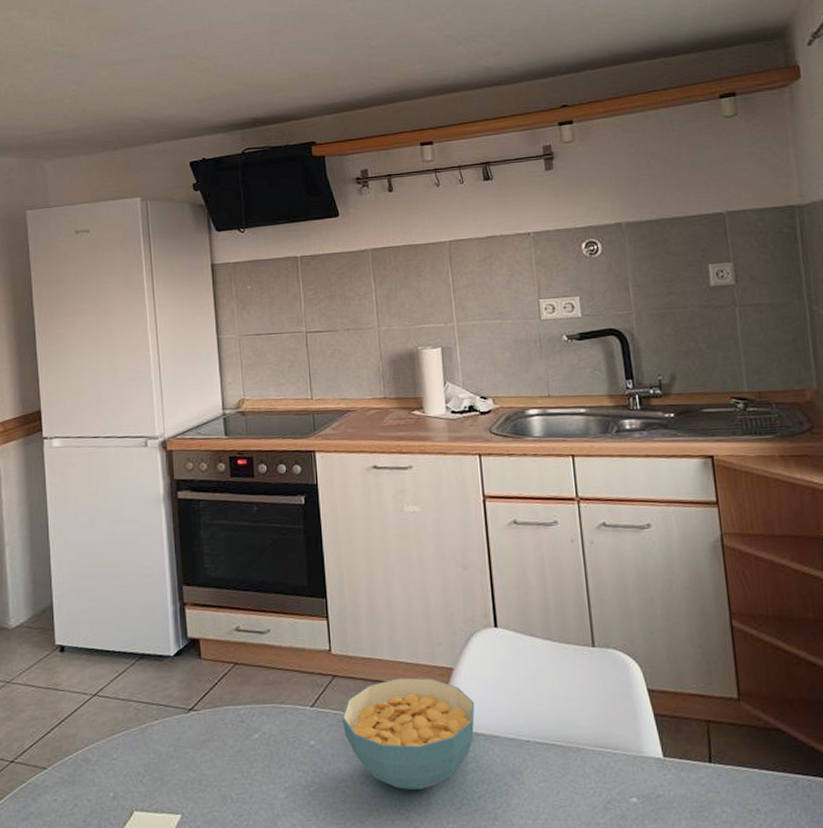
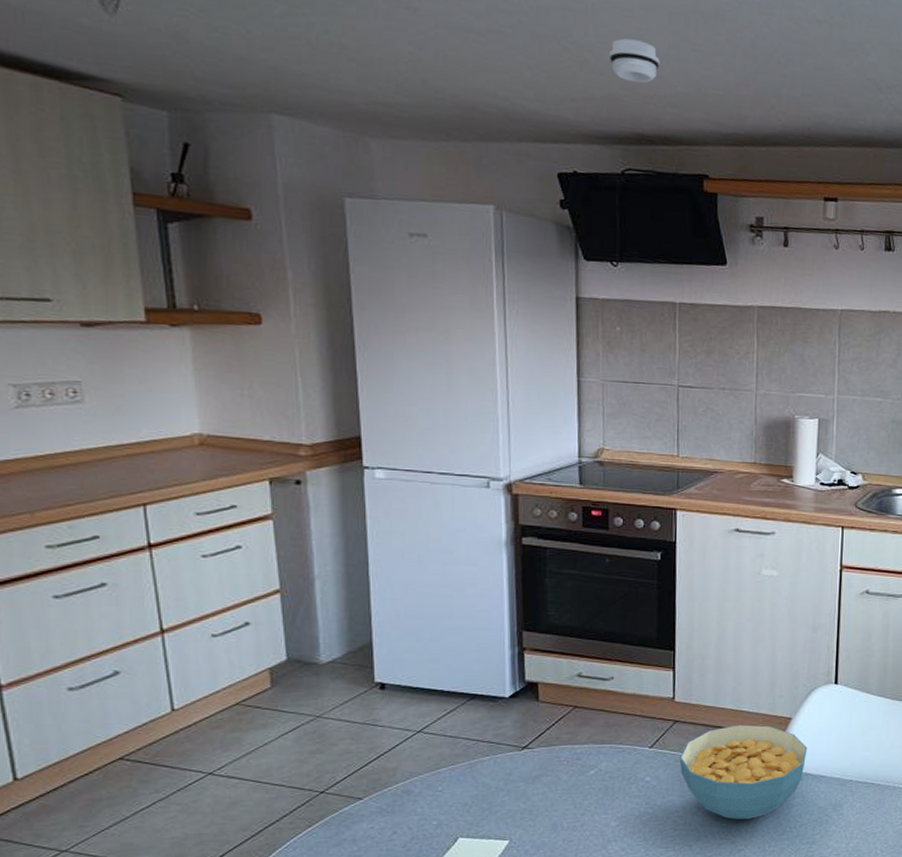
smoke detector: none [224,44,266,78] -> present [608,38,660,83]

